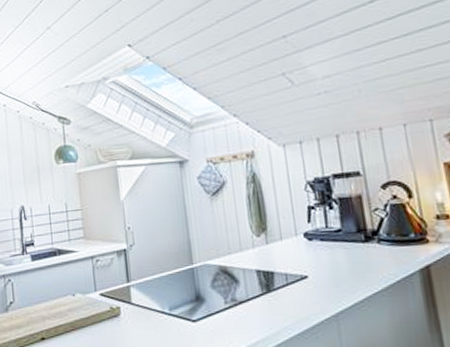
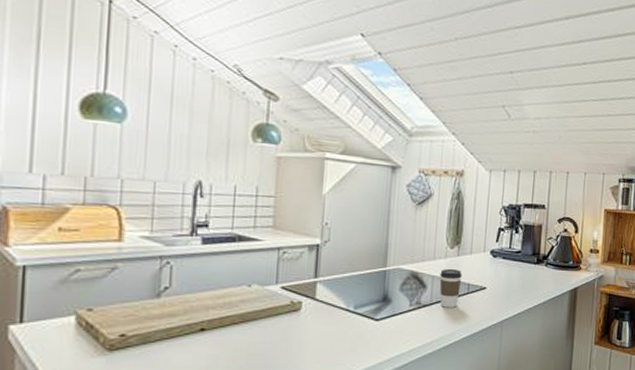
coffee cup: none [250,258,278,303] -> present [439,268,463,308]

